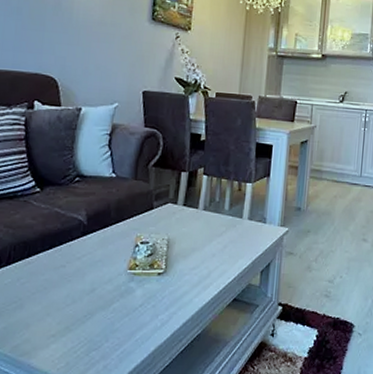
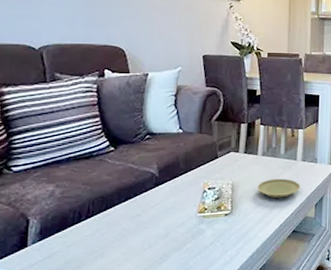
plate: none [196,237,245,260] -> present [257,178,300,198]

